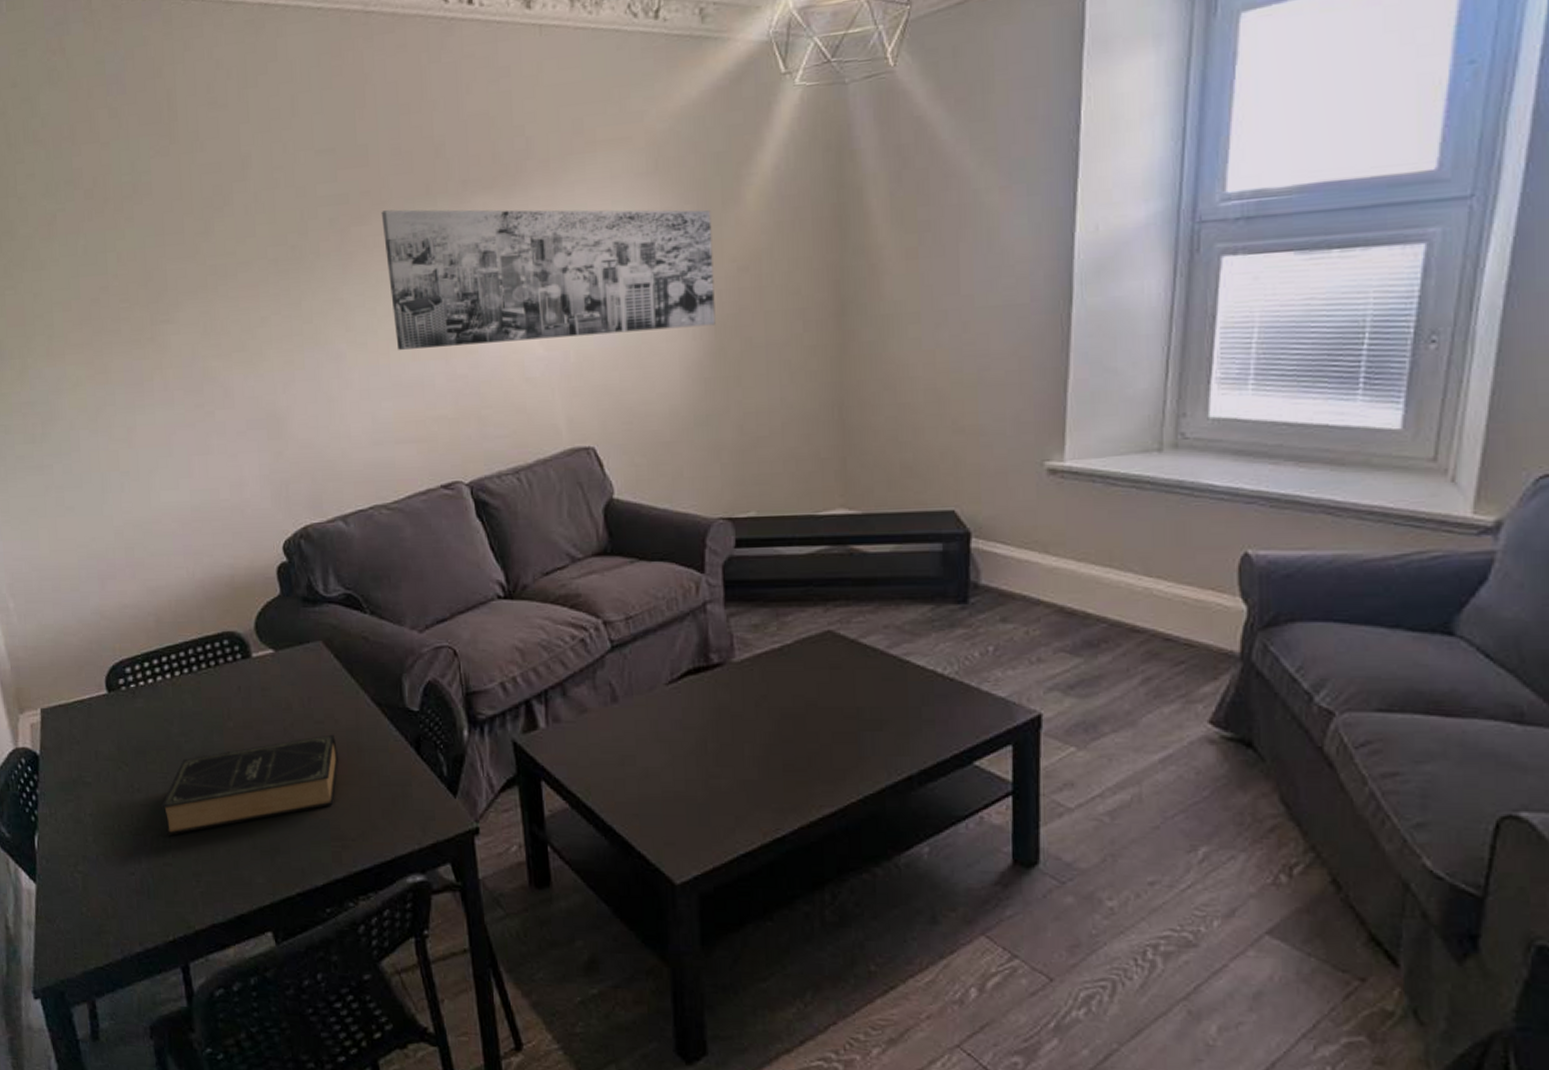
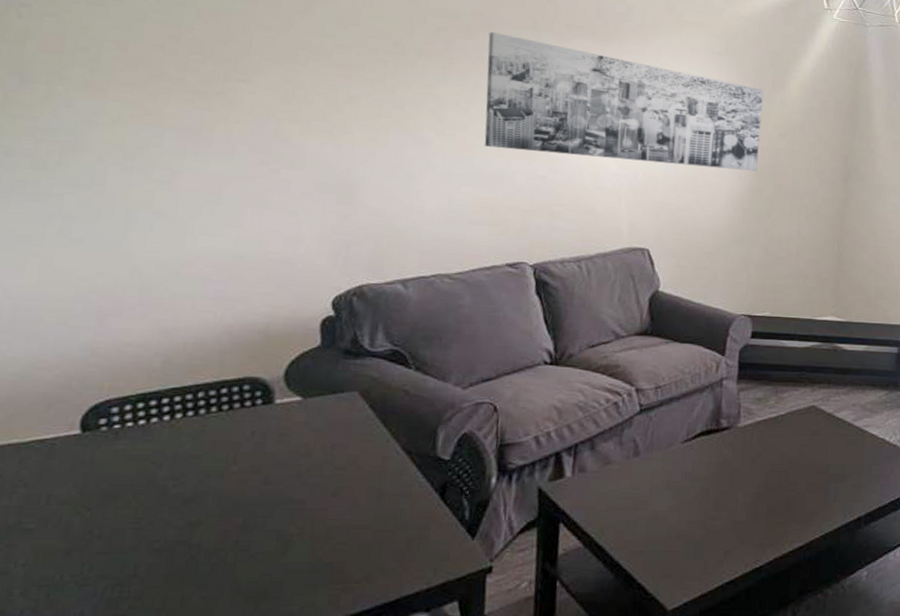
book: present [160,734,338,835] -> none [124,480,356,584]

